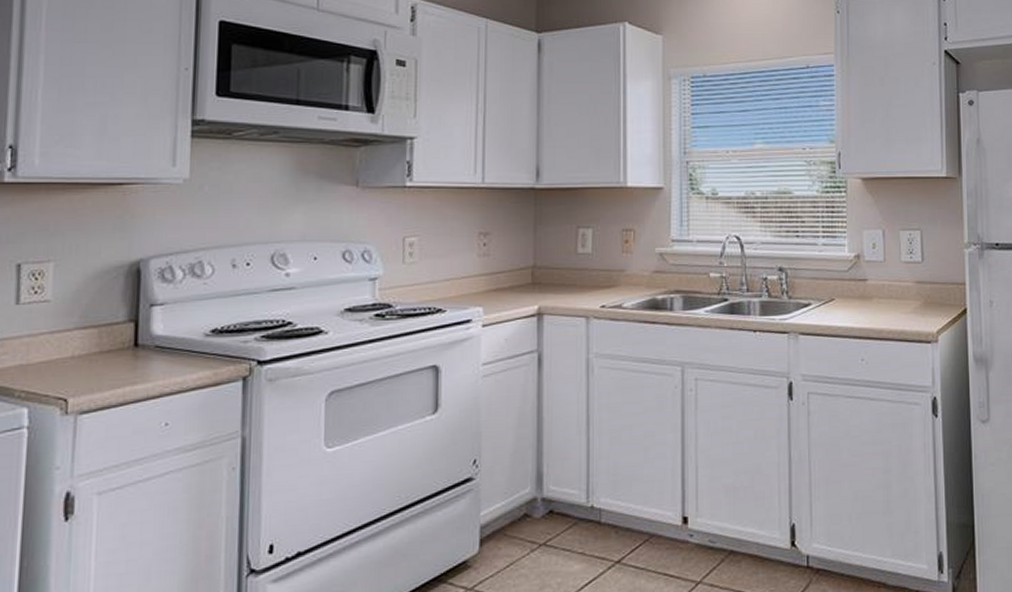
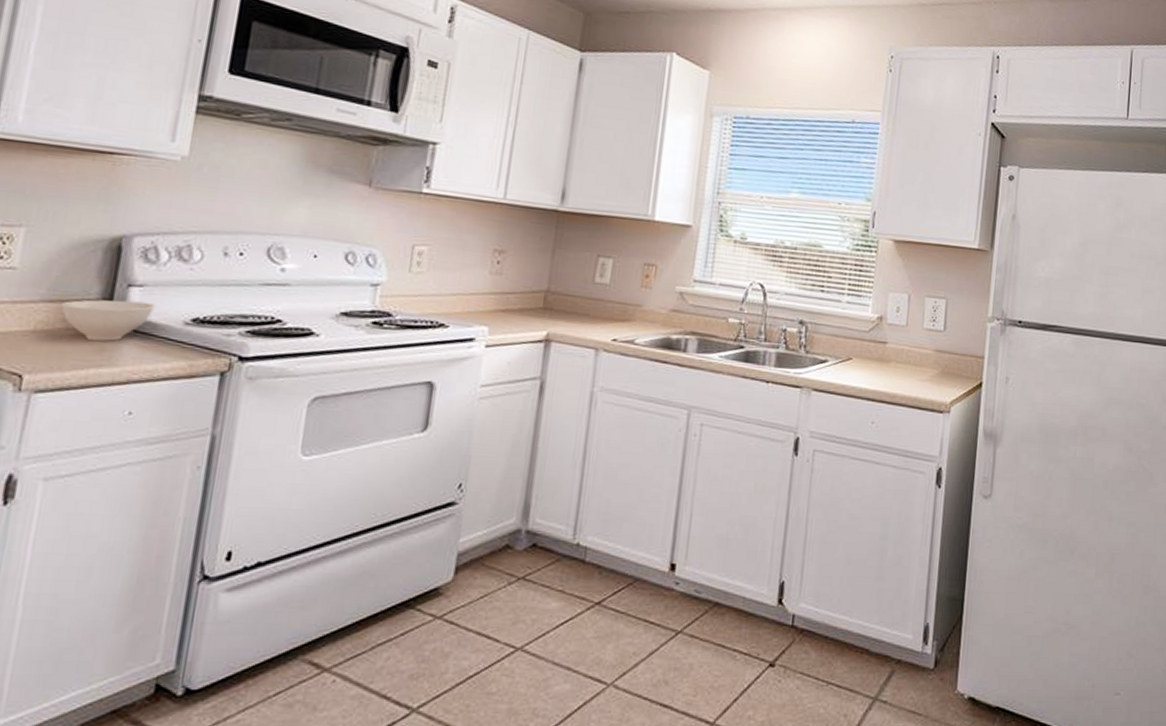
bowl: none [92,319,178,361] -> present [60,299,156,342]

